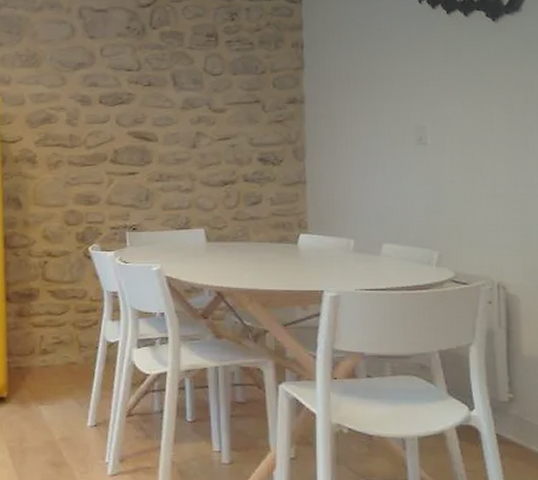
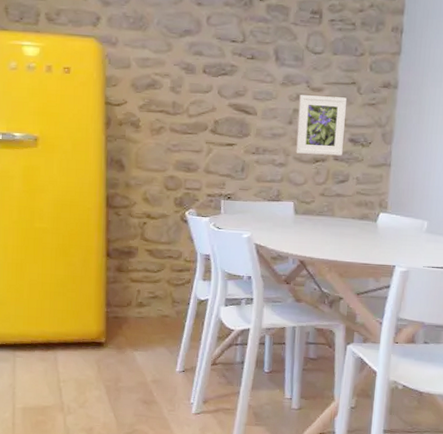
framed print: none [201,116,252,177] -> present [296,95,347,156]

